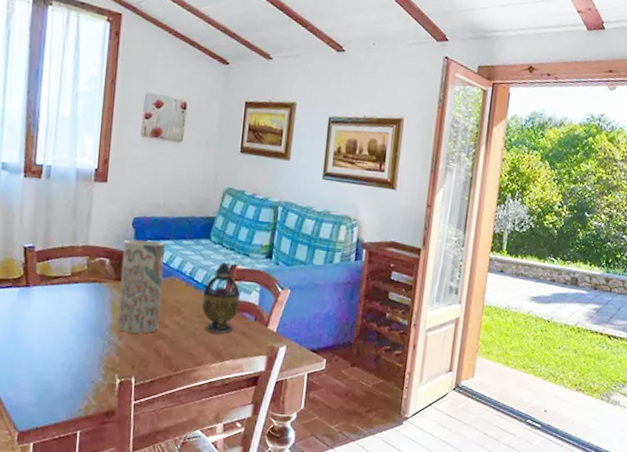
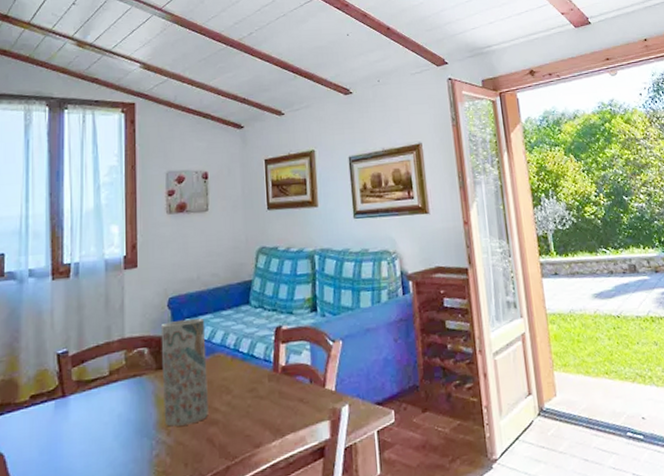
teapot: present [201,261,240,333] -> none [250,324,292,407]

